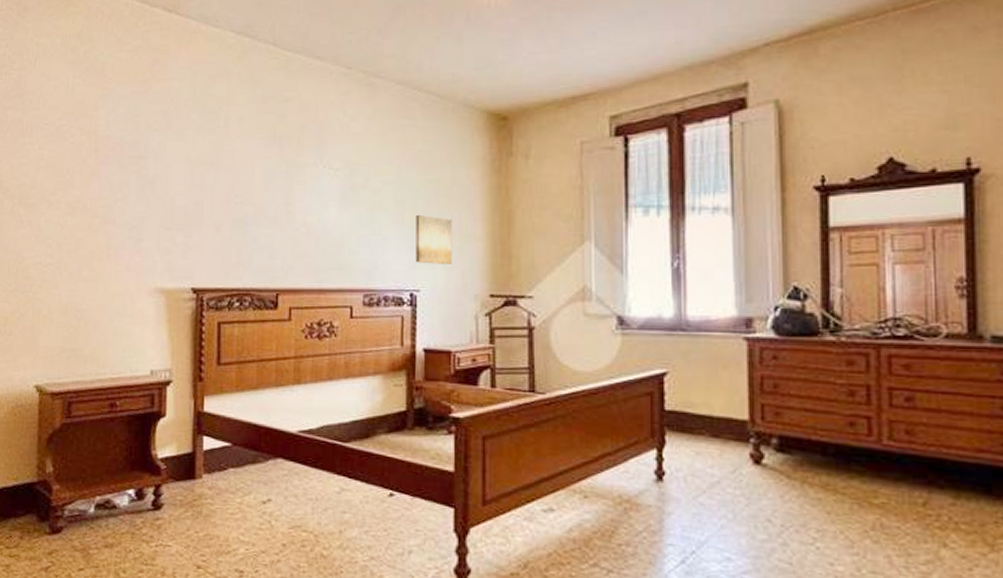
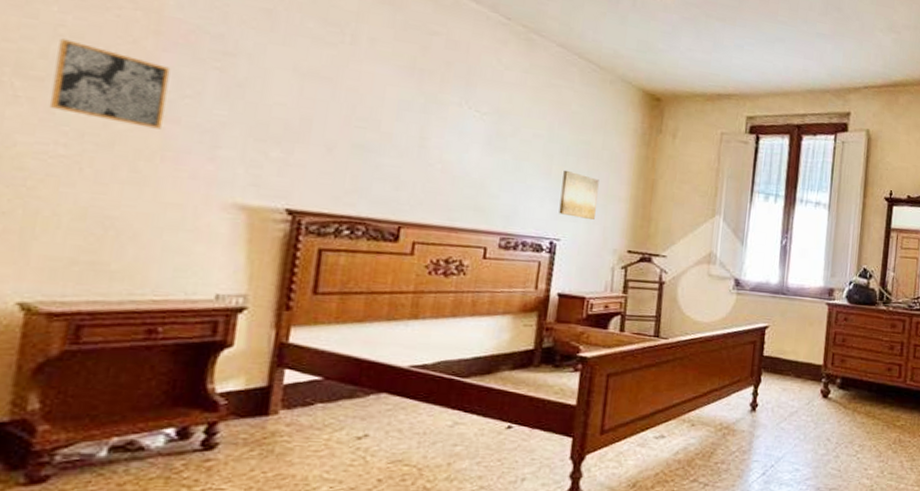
wall art: none [39,169,106,232] -> present [48,38,171,129]

